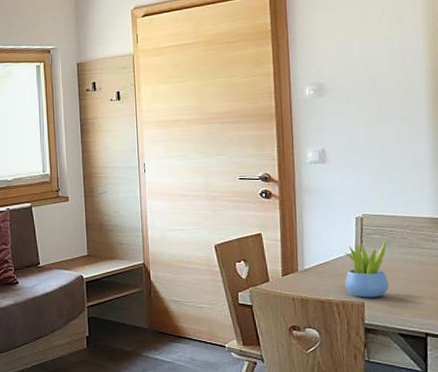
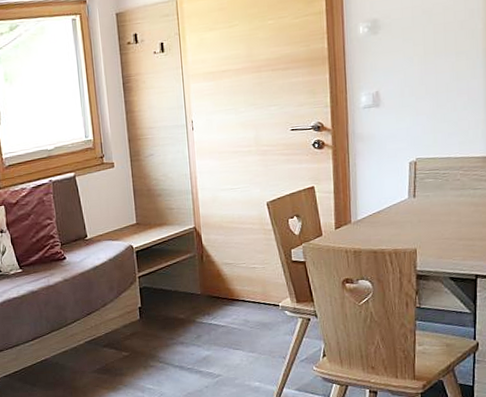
succulent plant: present [344,239,389,298] -> none [397,182,441,245]

